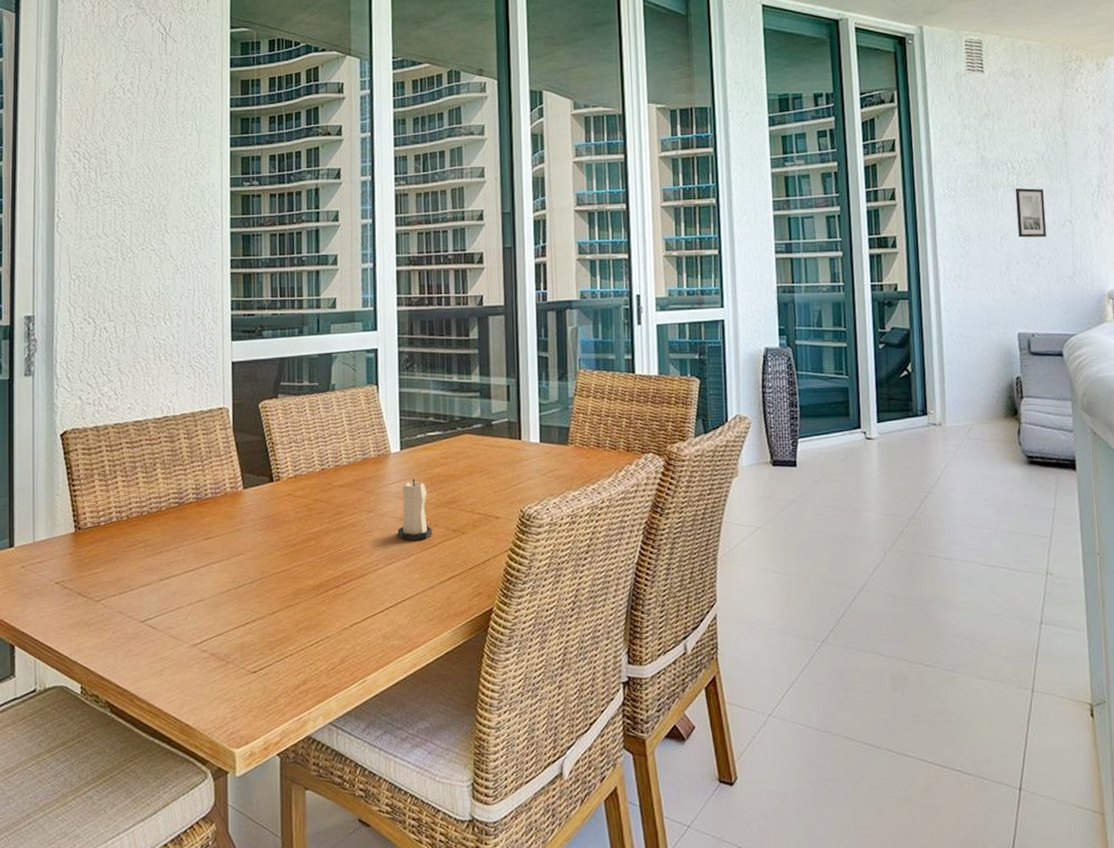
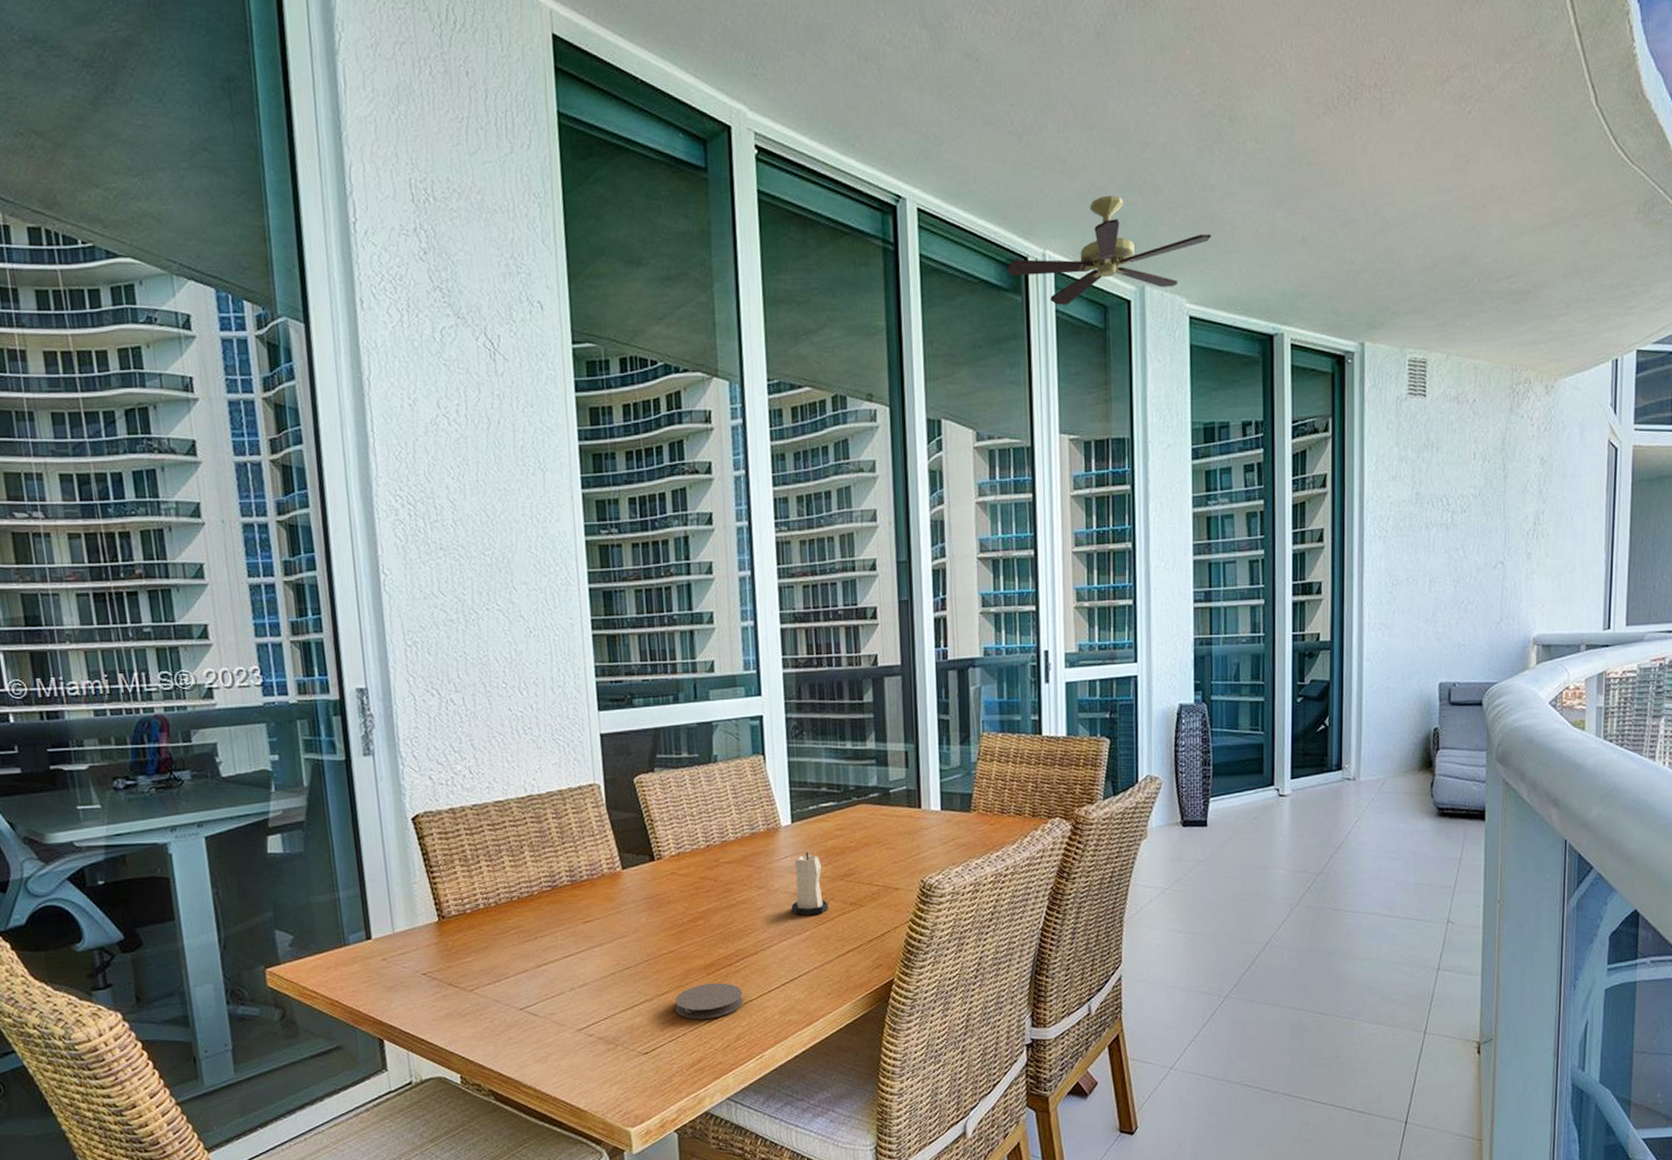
coaster: none [285,603,349,640] -> present [675,982,743,1020]
wall art: present [1015,188,1047,238] -> none [1448,526,1478,581]

